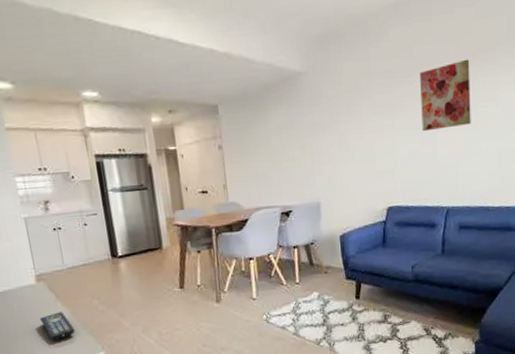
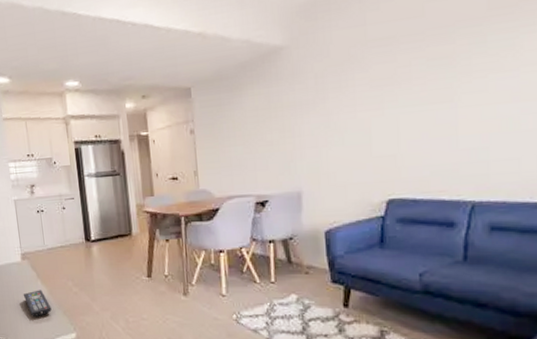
wall art: present [420,59,471,132] -> none [435,12,510,107]

